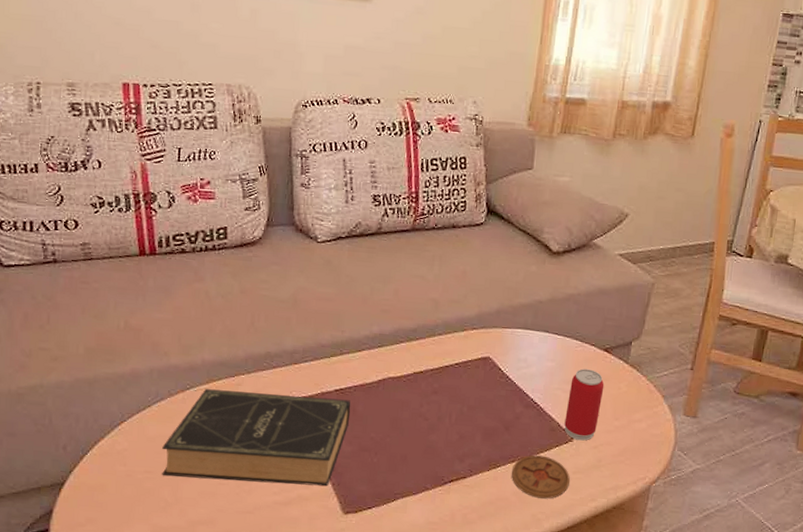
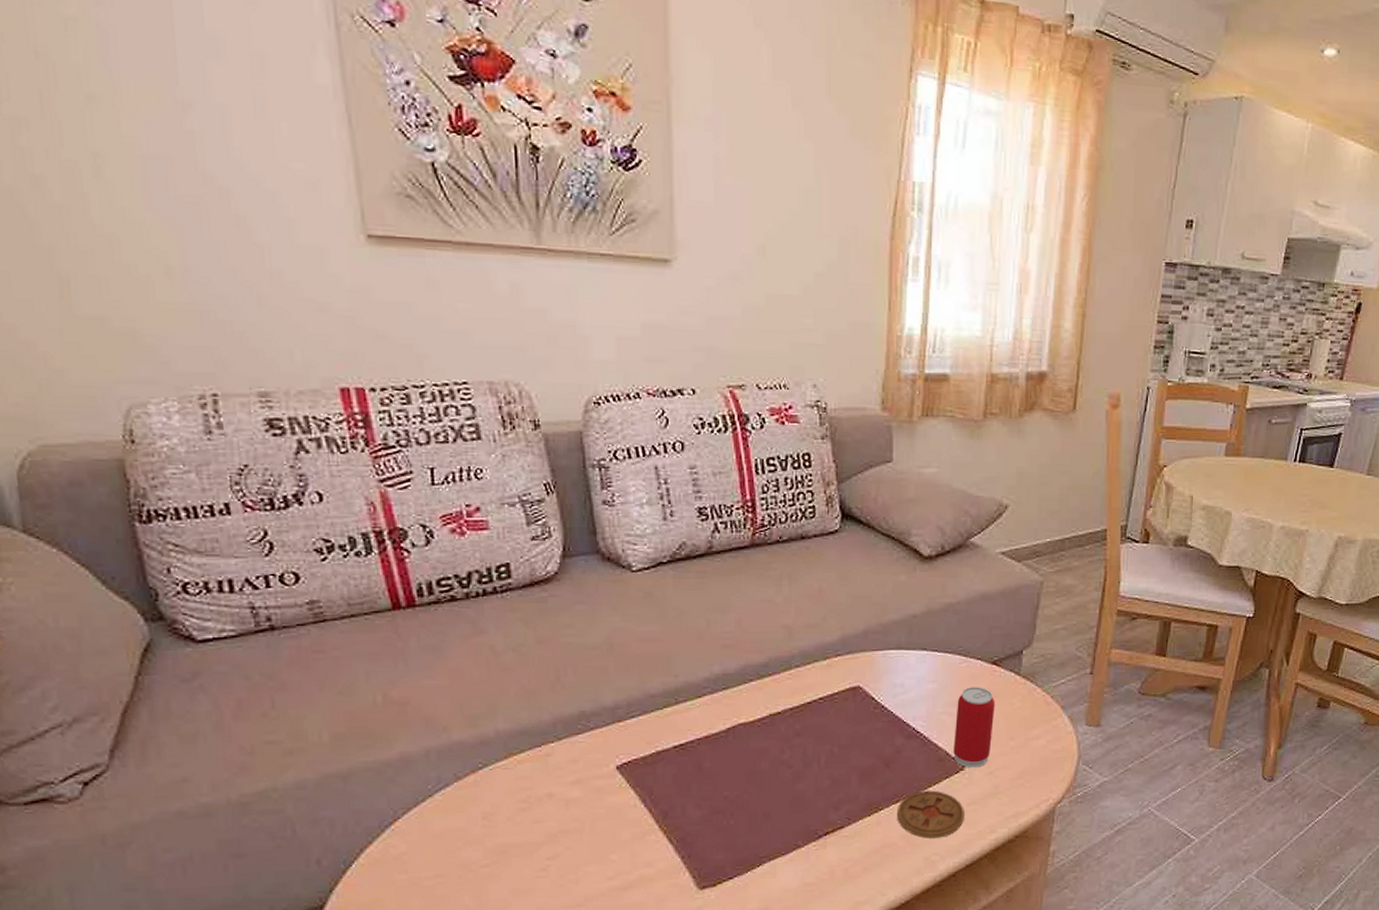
book: present [162,389,351,487] -> none [454,756,696,878]

